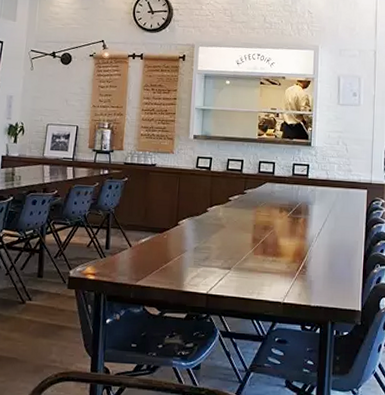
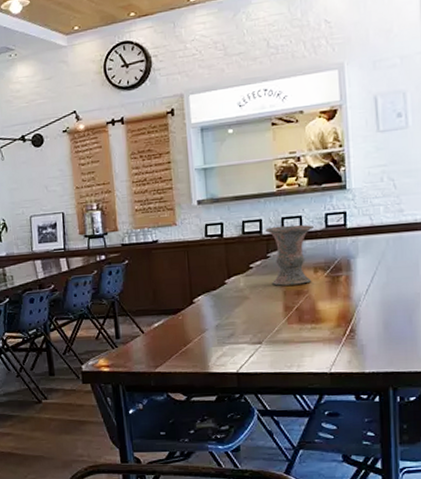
vase: none [245,167,283,221] -> present [265,224,314,286]

